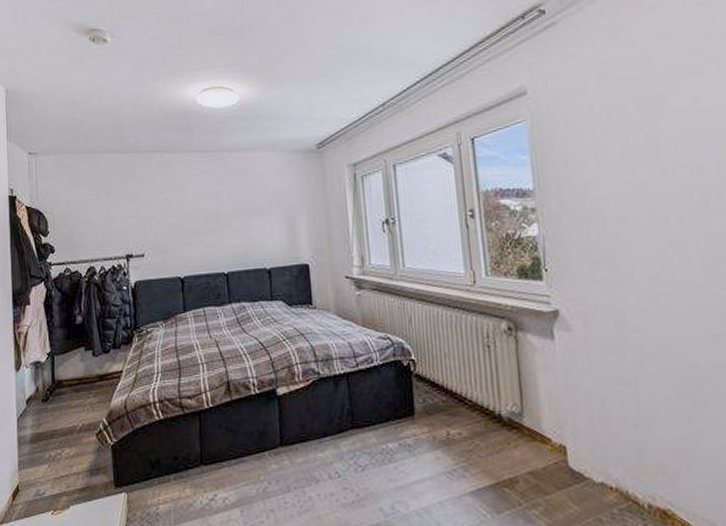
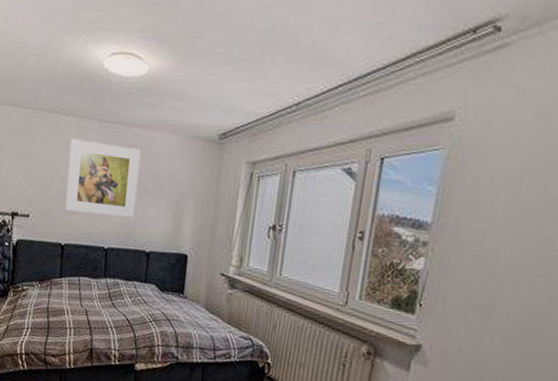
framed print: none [175,171,250,244] -> present [64,139,142,219]

